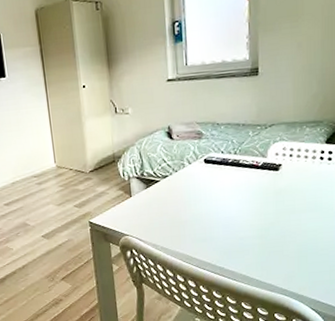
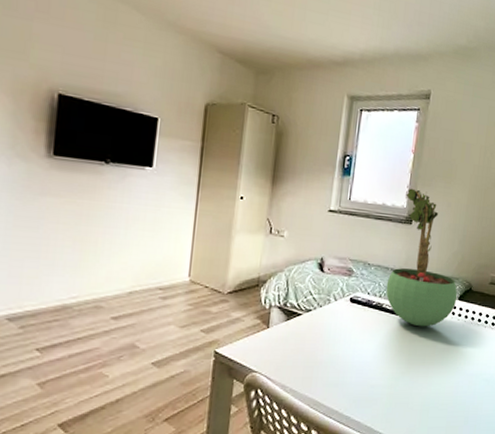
potted plant: none [240,37,324,177] -> present [386,188,458,327]

